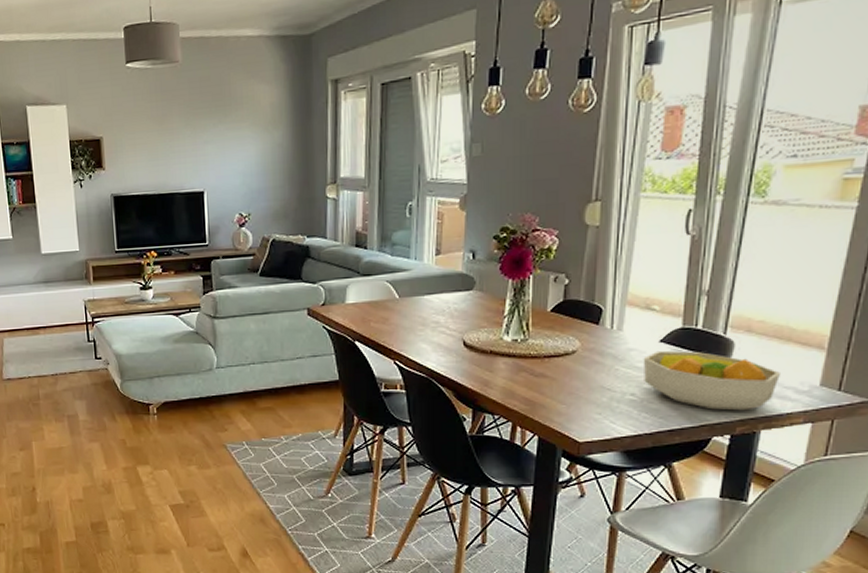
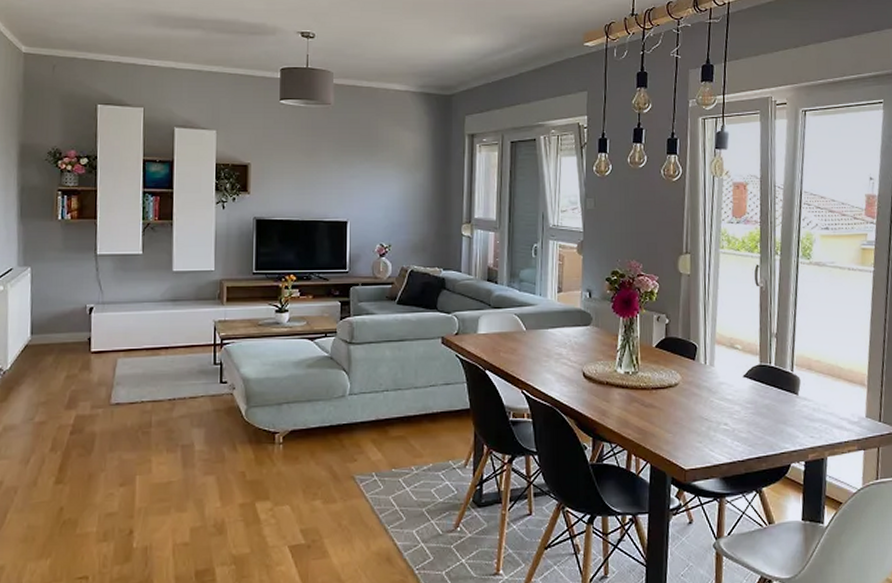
fruit bowl: present [643,350,780,411] -> none [732,384,836,439]

